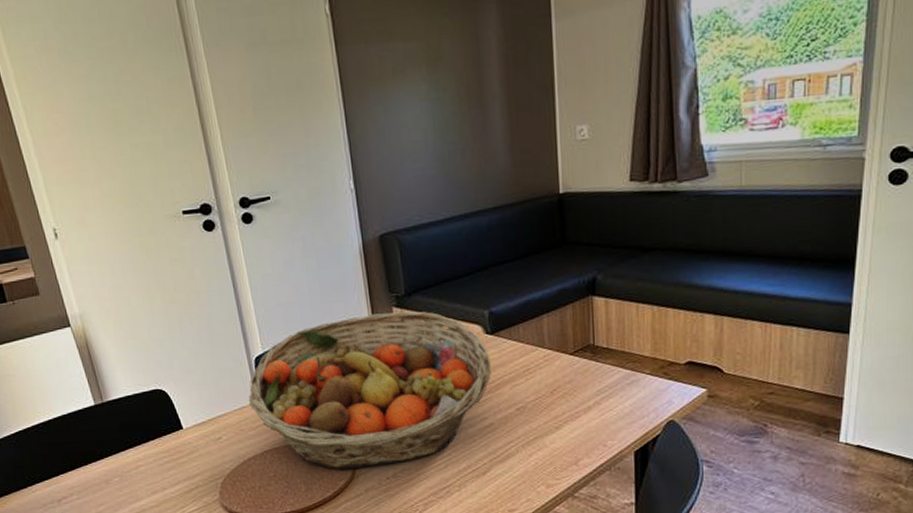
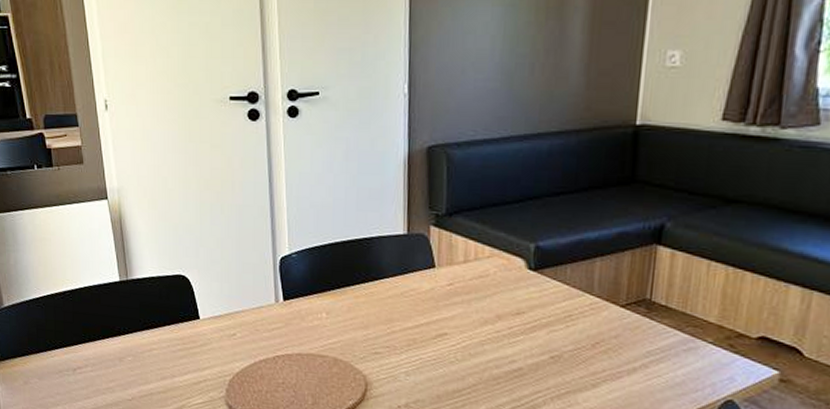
fruit basket: present [248,311,491,470] -> none [267,230,529,393]

